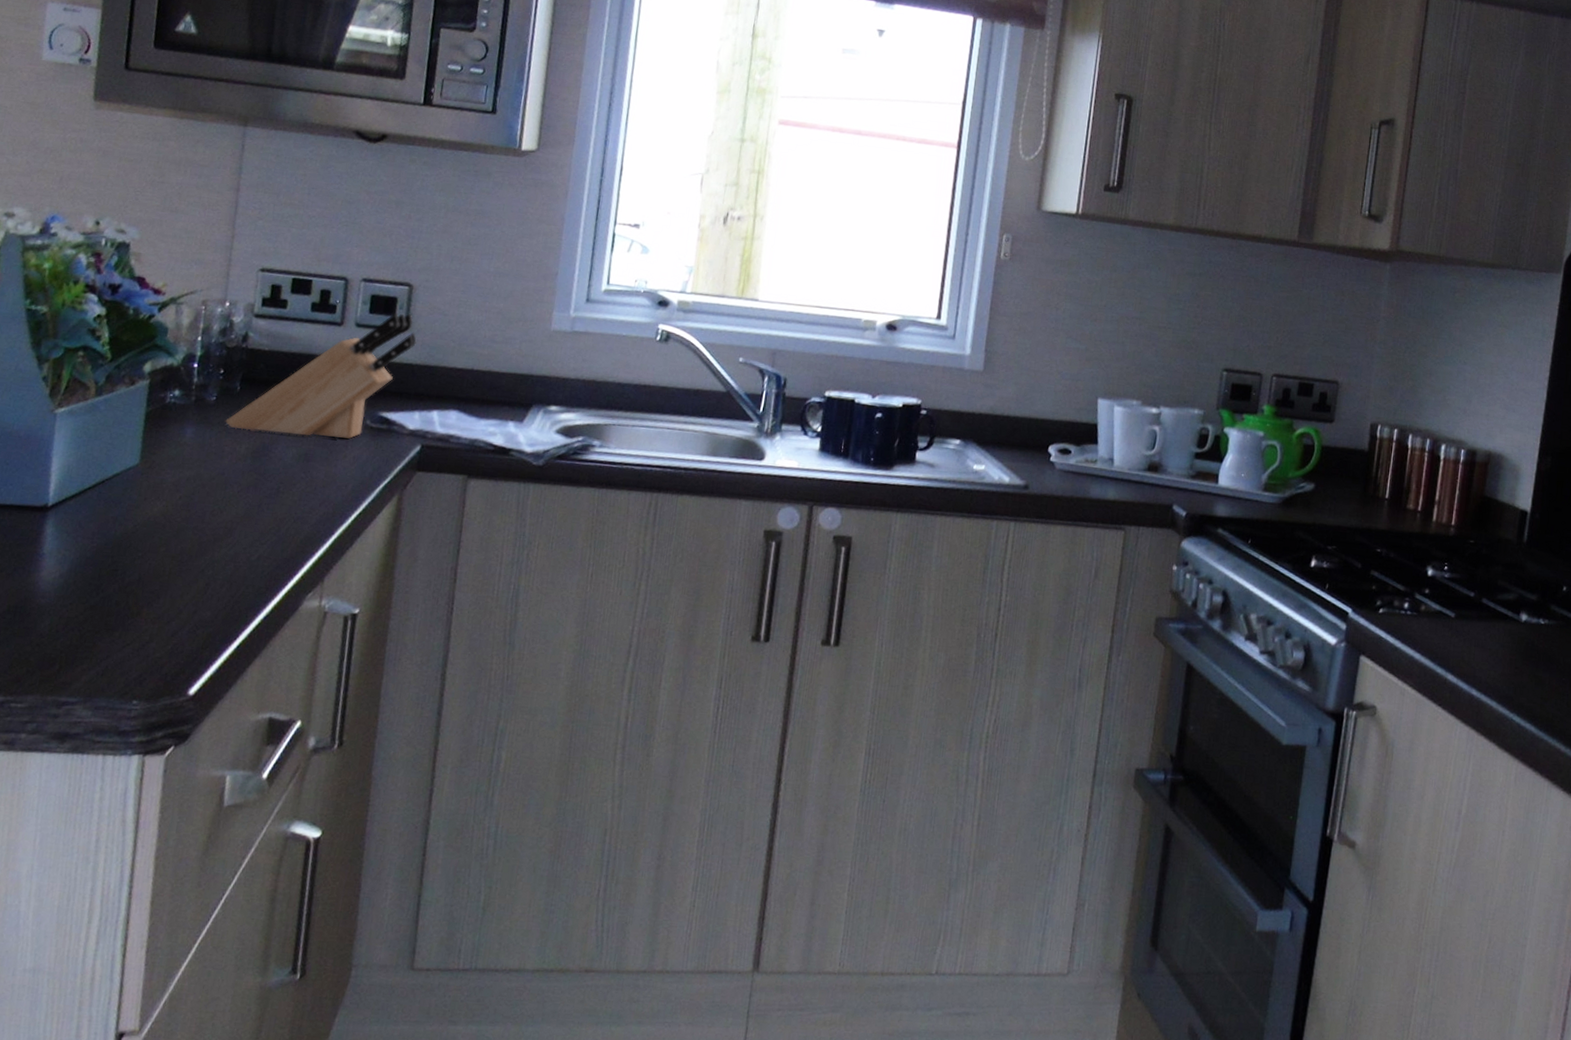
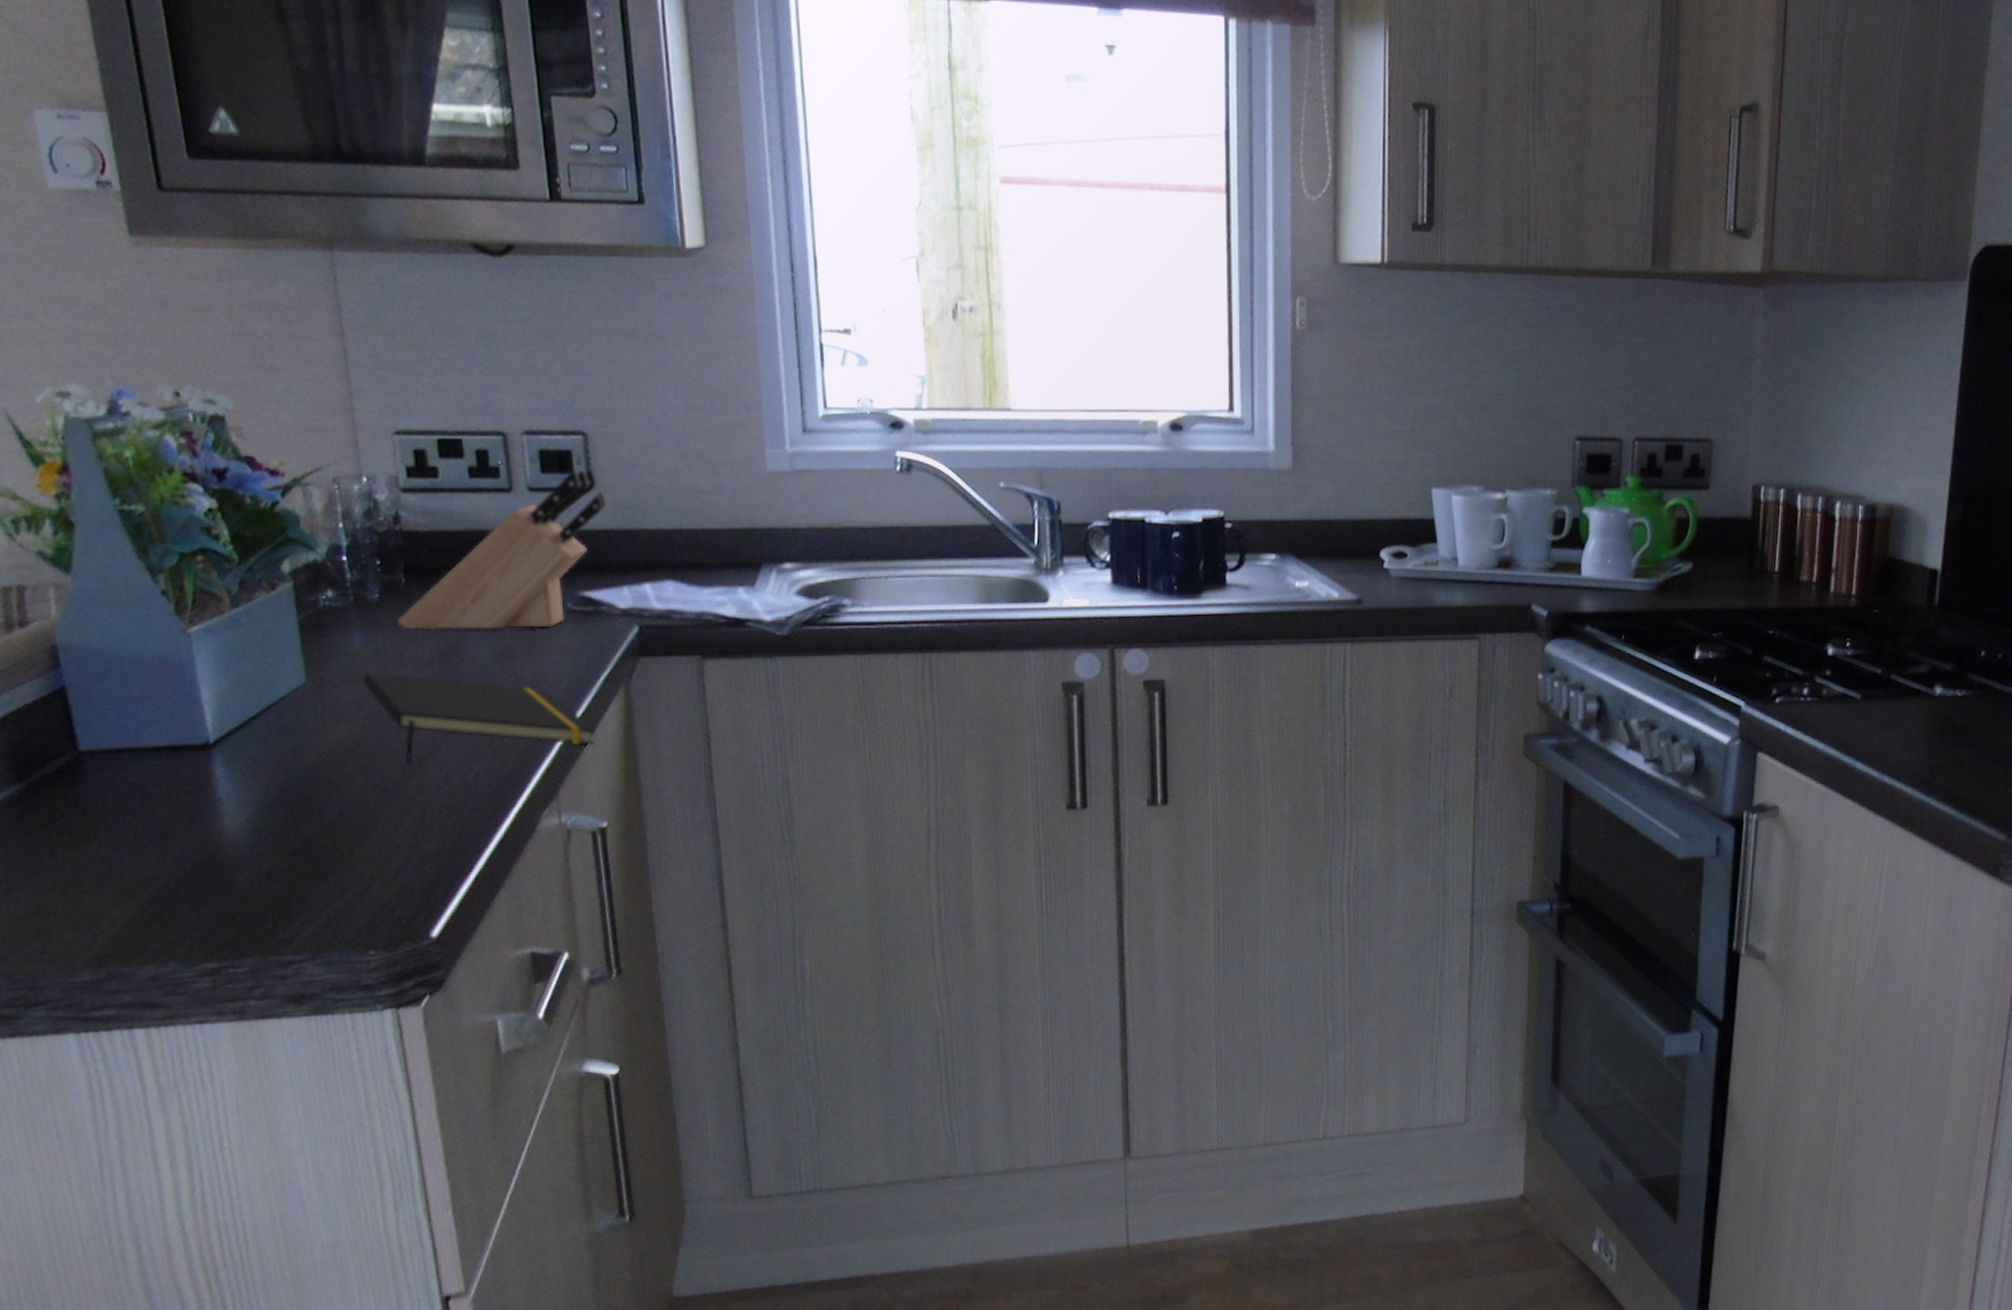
notepad: none [185,460,367,542] -> present [363,672,596,763]

